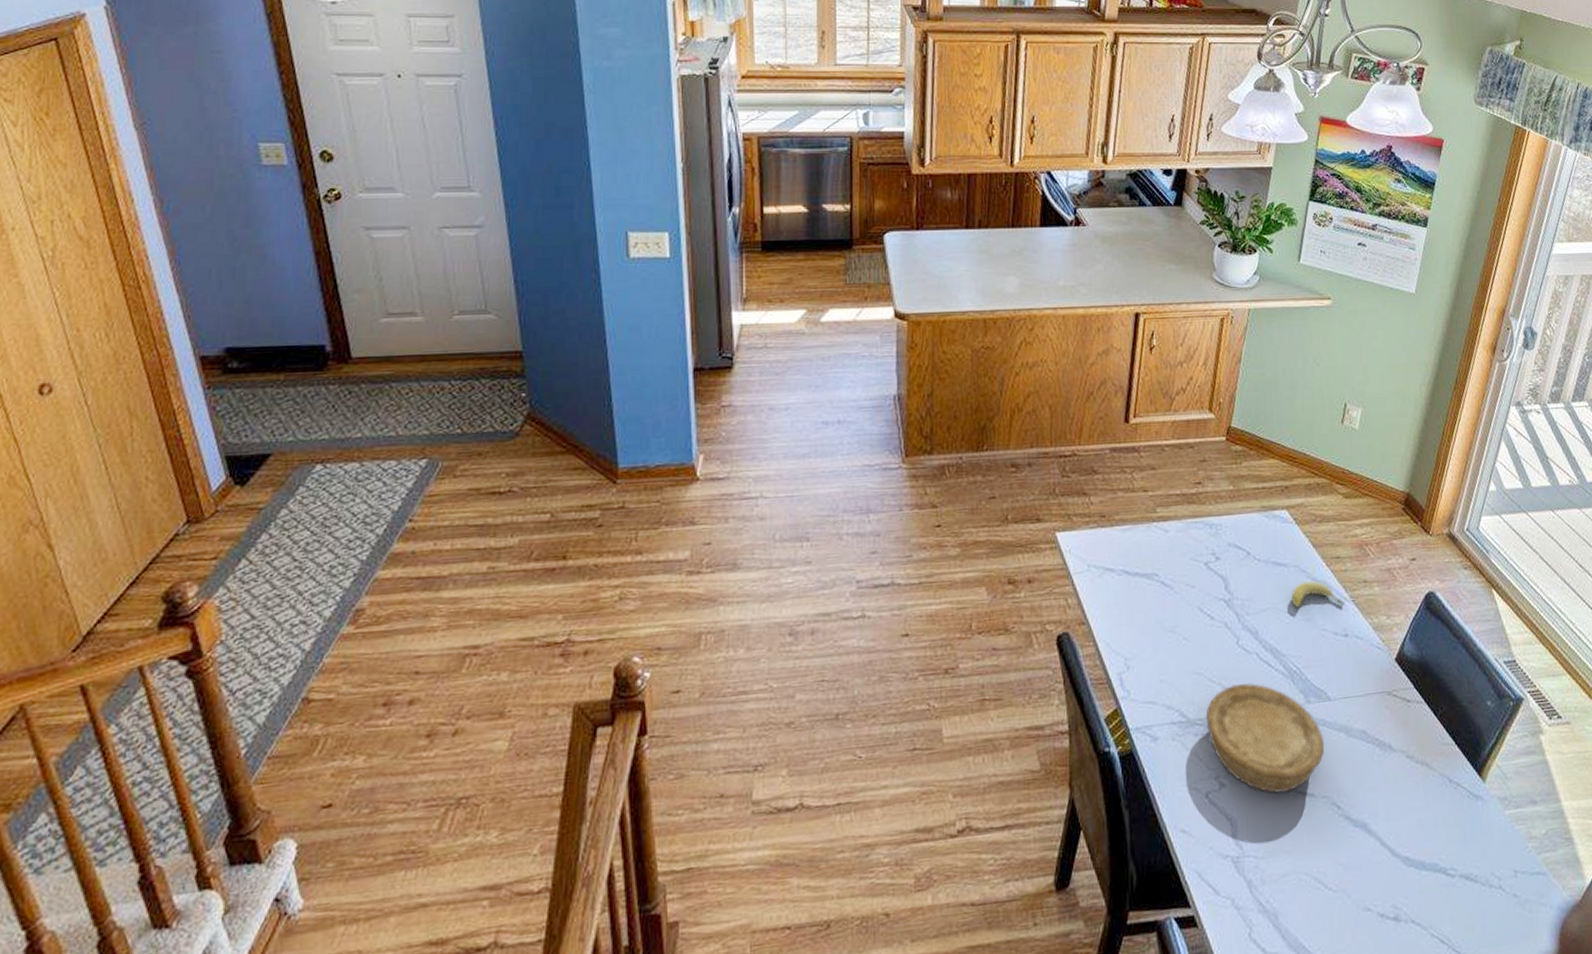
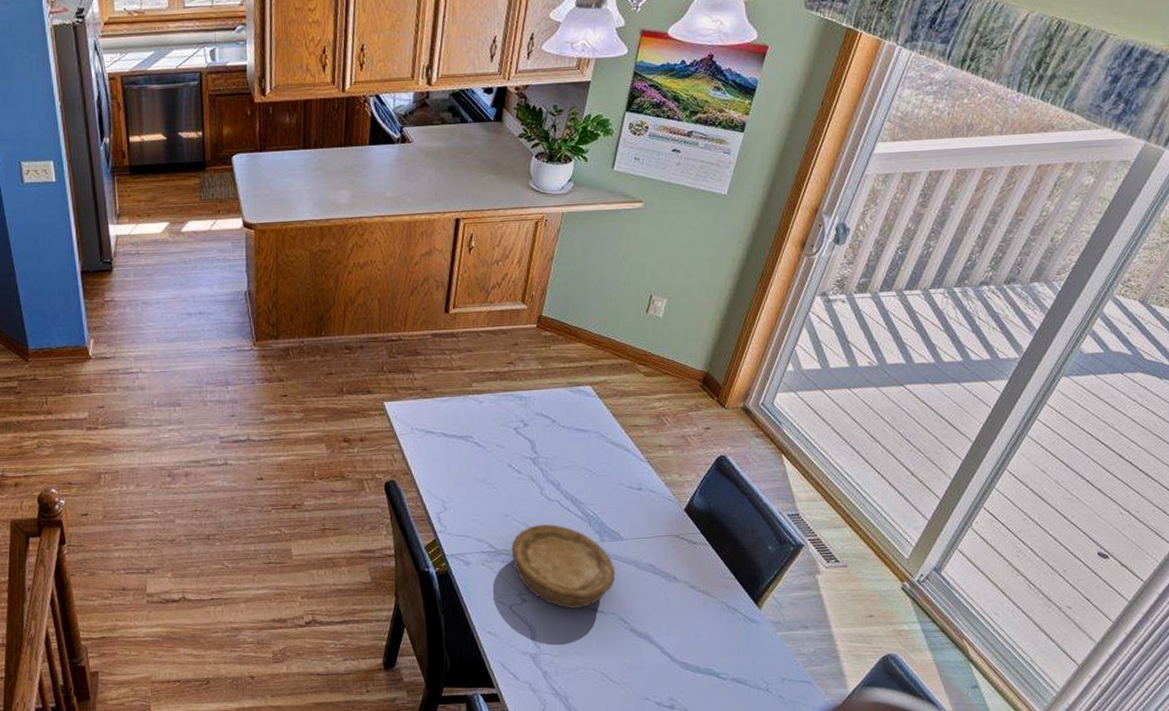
fruit: present [1291,580,1345,608] -> none [591,444,640,466]

